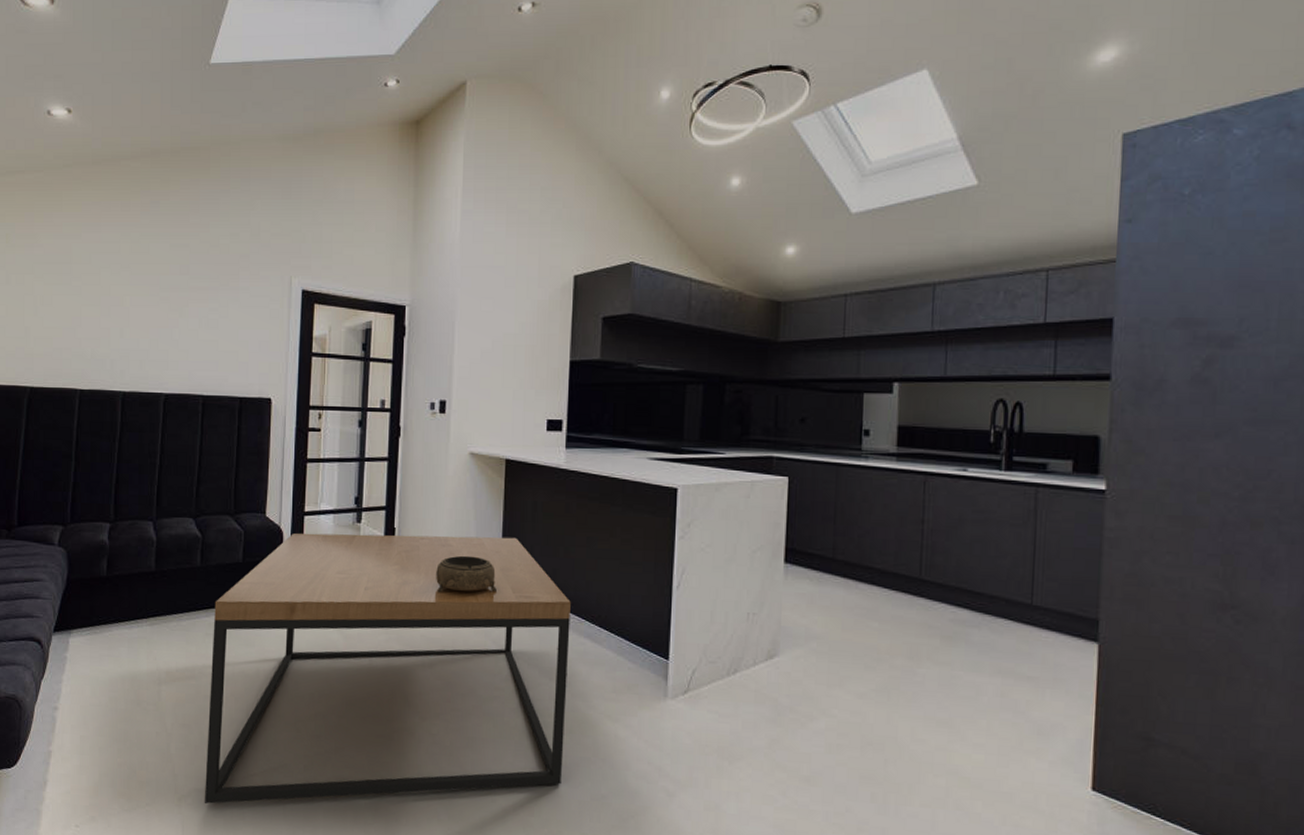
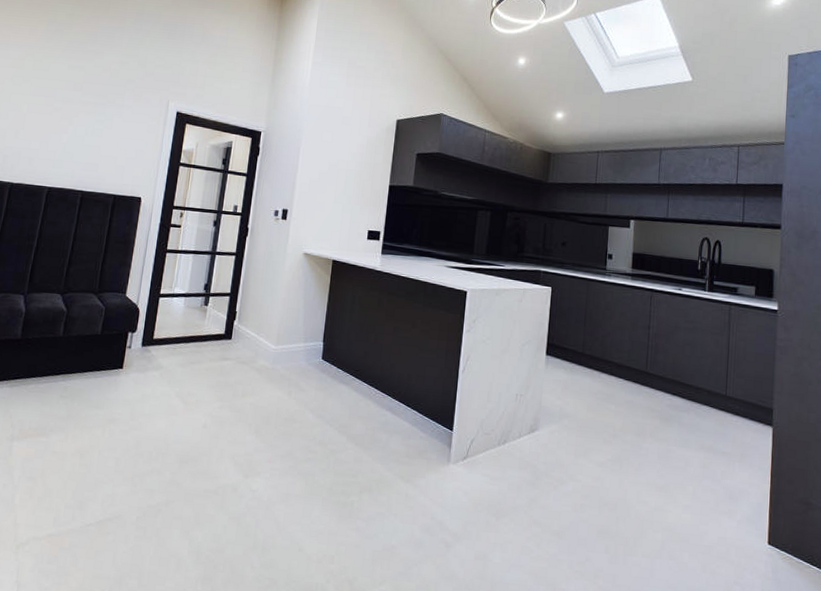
coffee table: present [204,533,571,804] -> none [40,312,377,551]
decorative bowl: present [436,555,497,592] -> none [267,337,318,370]

